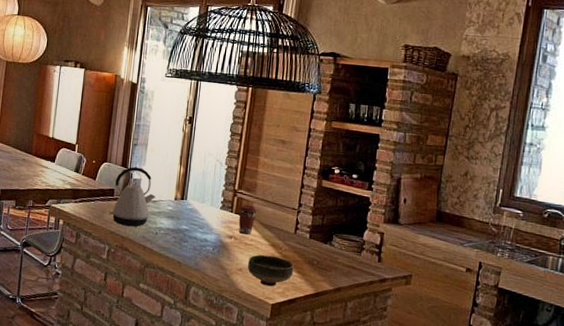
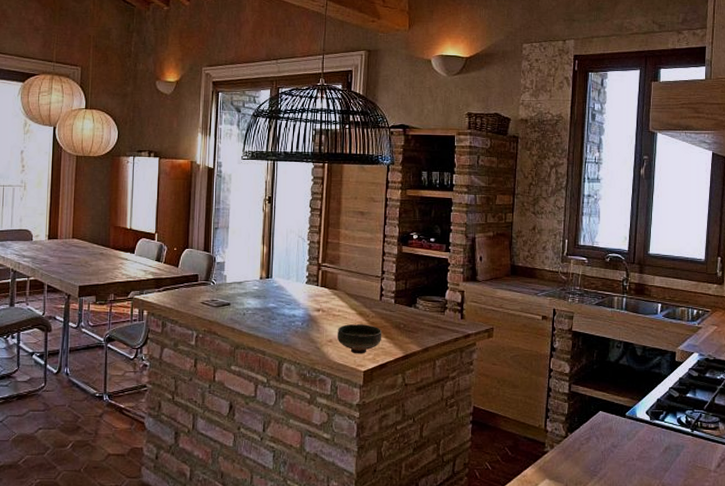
kettle: present [108,166,155,227] -> none [194,250,240,310]
coffee cup: present [238,205,257,235] -> none [324,277,342,306]

